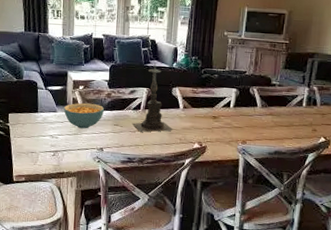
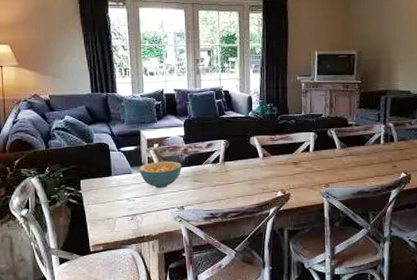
candle holder: present [133,63,174,132] -> none [213,113,255,185]

